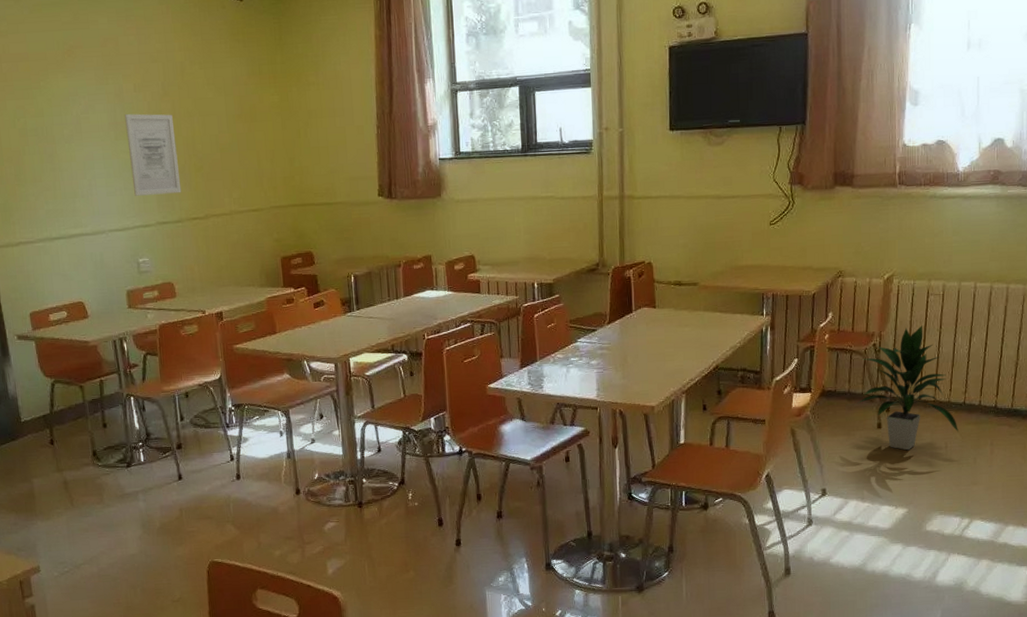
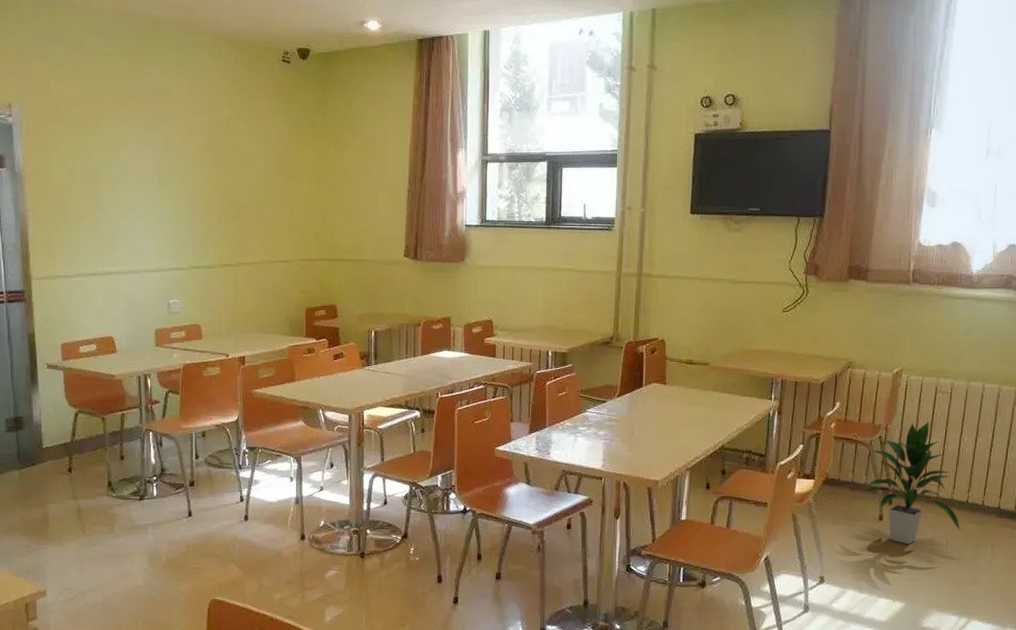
wall art: present [125,113,182,196] -> none [169,162,216,240]

